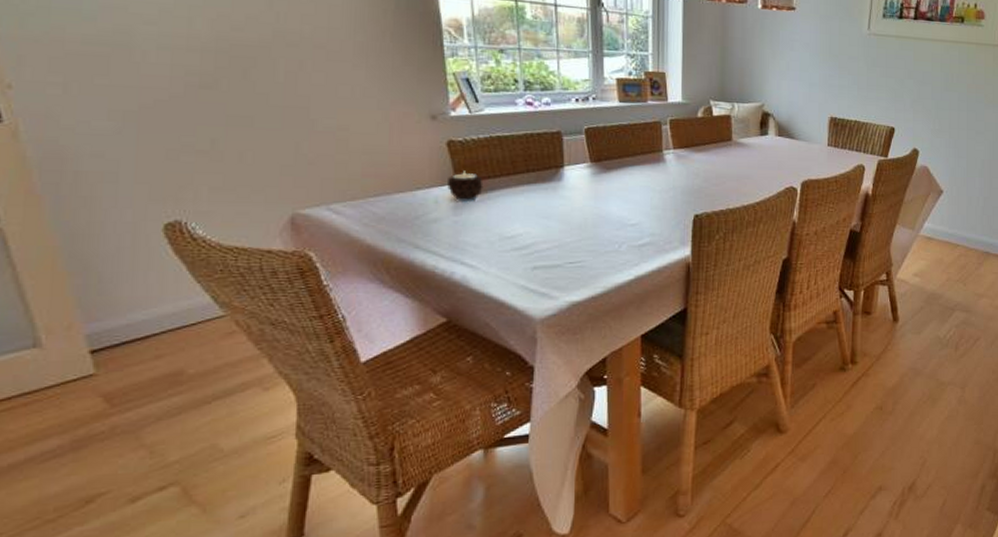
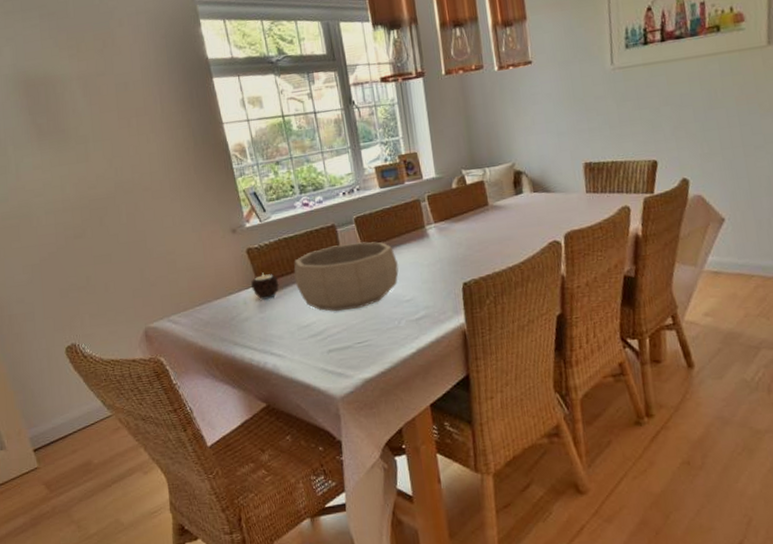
decorative bowl: none [503,153,628,227] -> present [294,241,399,312]

